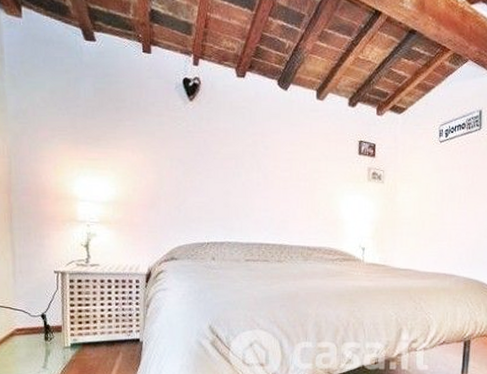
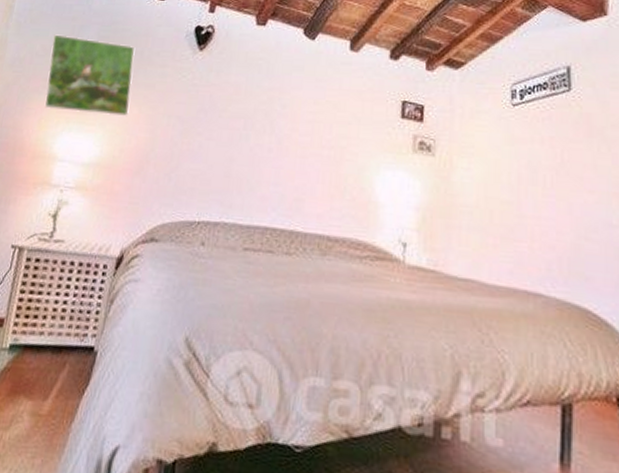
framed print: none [51,87,135,161] -> present [44,34,136,117]

